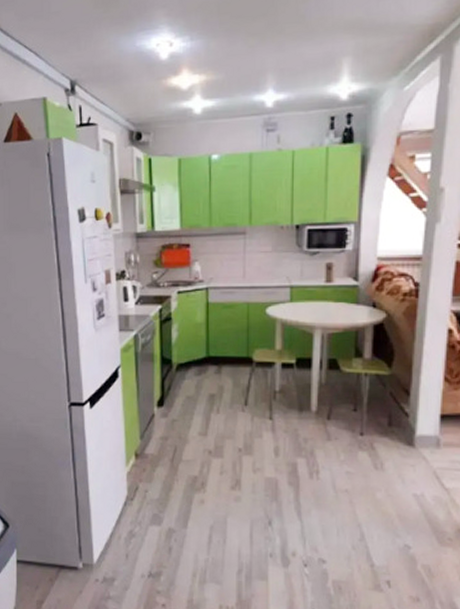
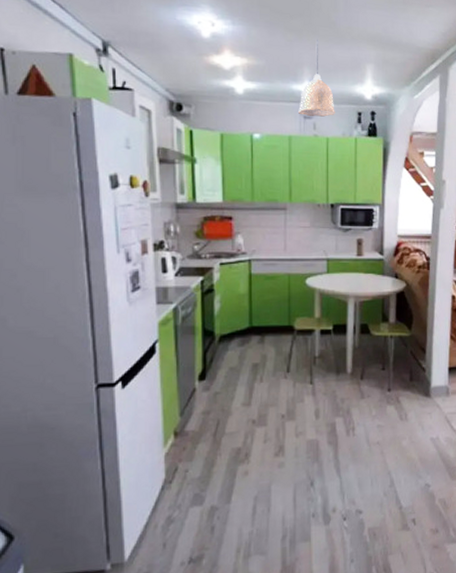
pendant lamp: none [261,39,303,128] -> present [299,39,335,117]

